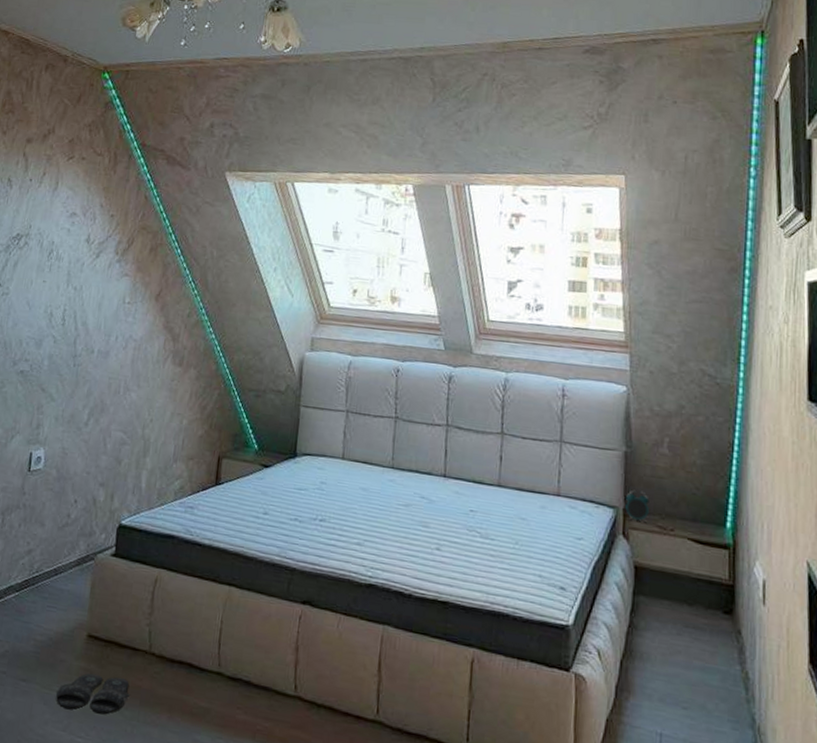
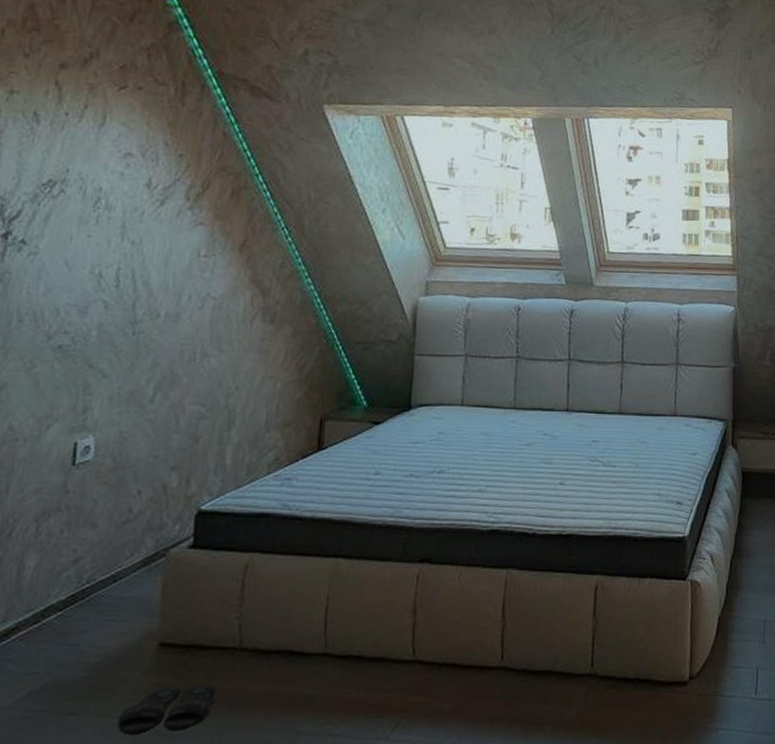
alarm clock: present [625,489,649,523] -> none [734,401,754,431]

